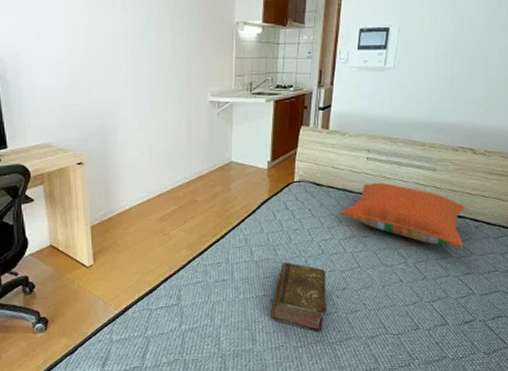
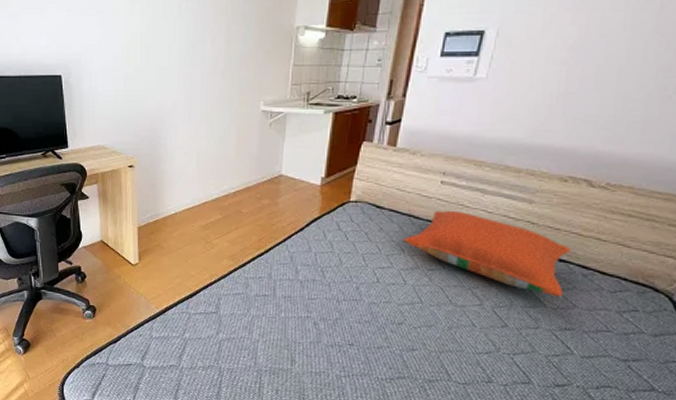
book: present [272,261,327,332] -> none [314,285,380,365]

